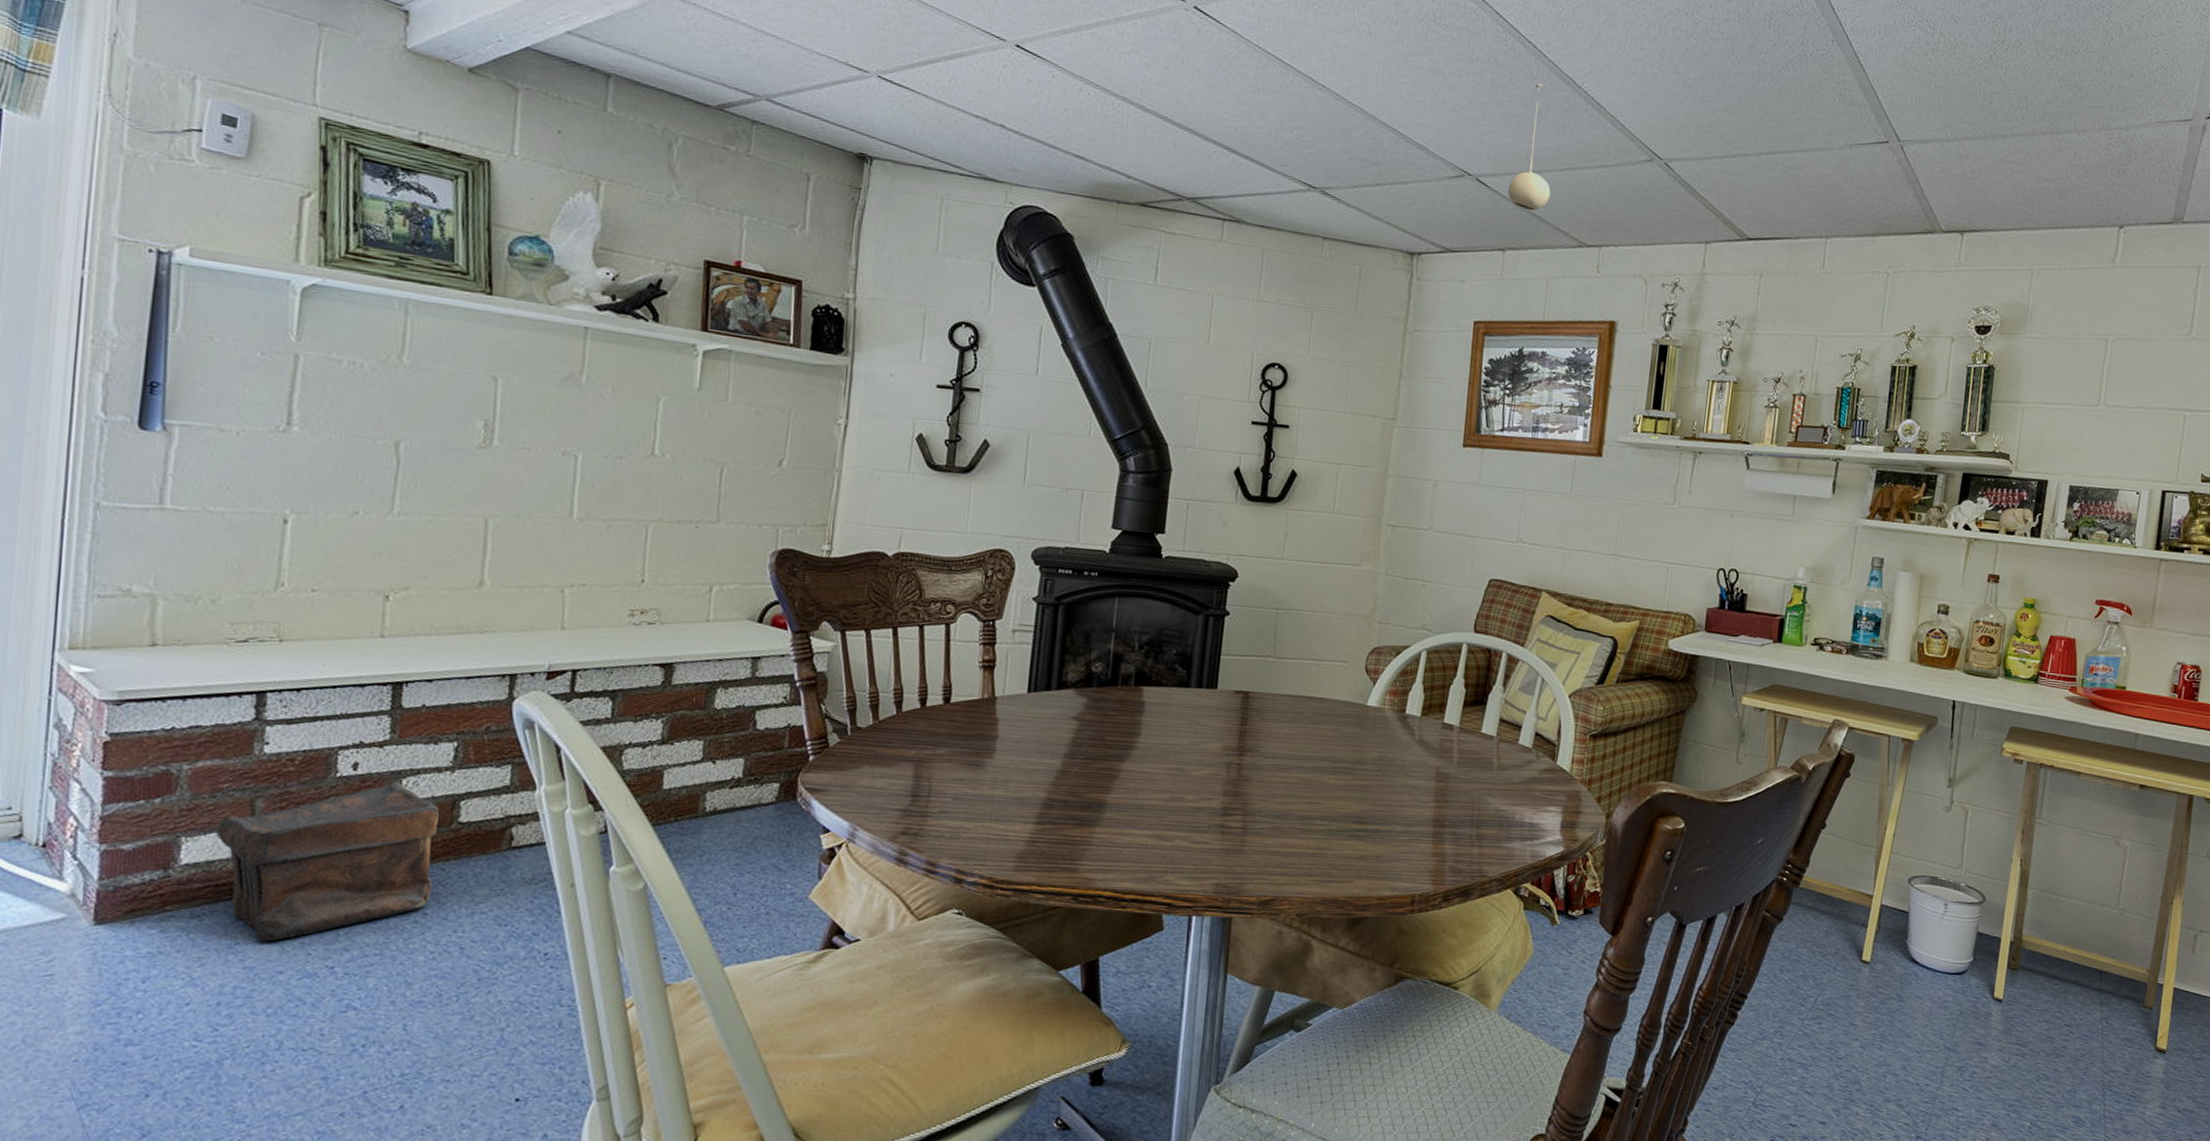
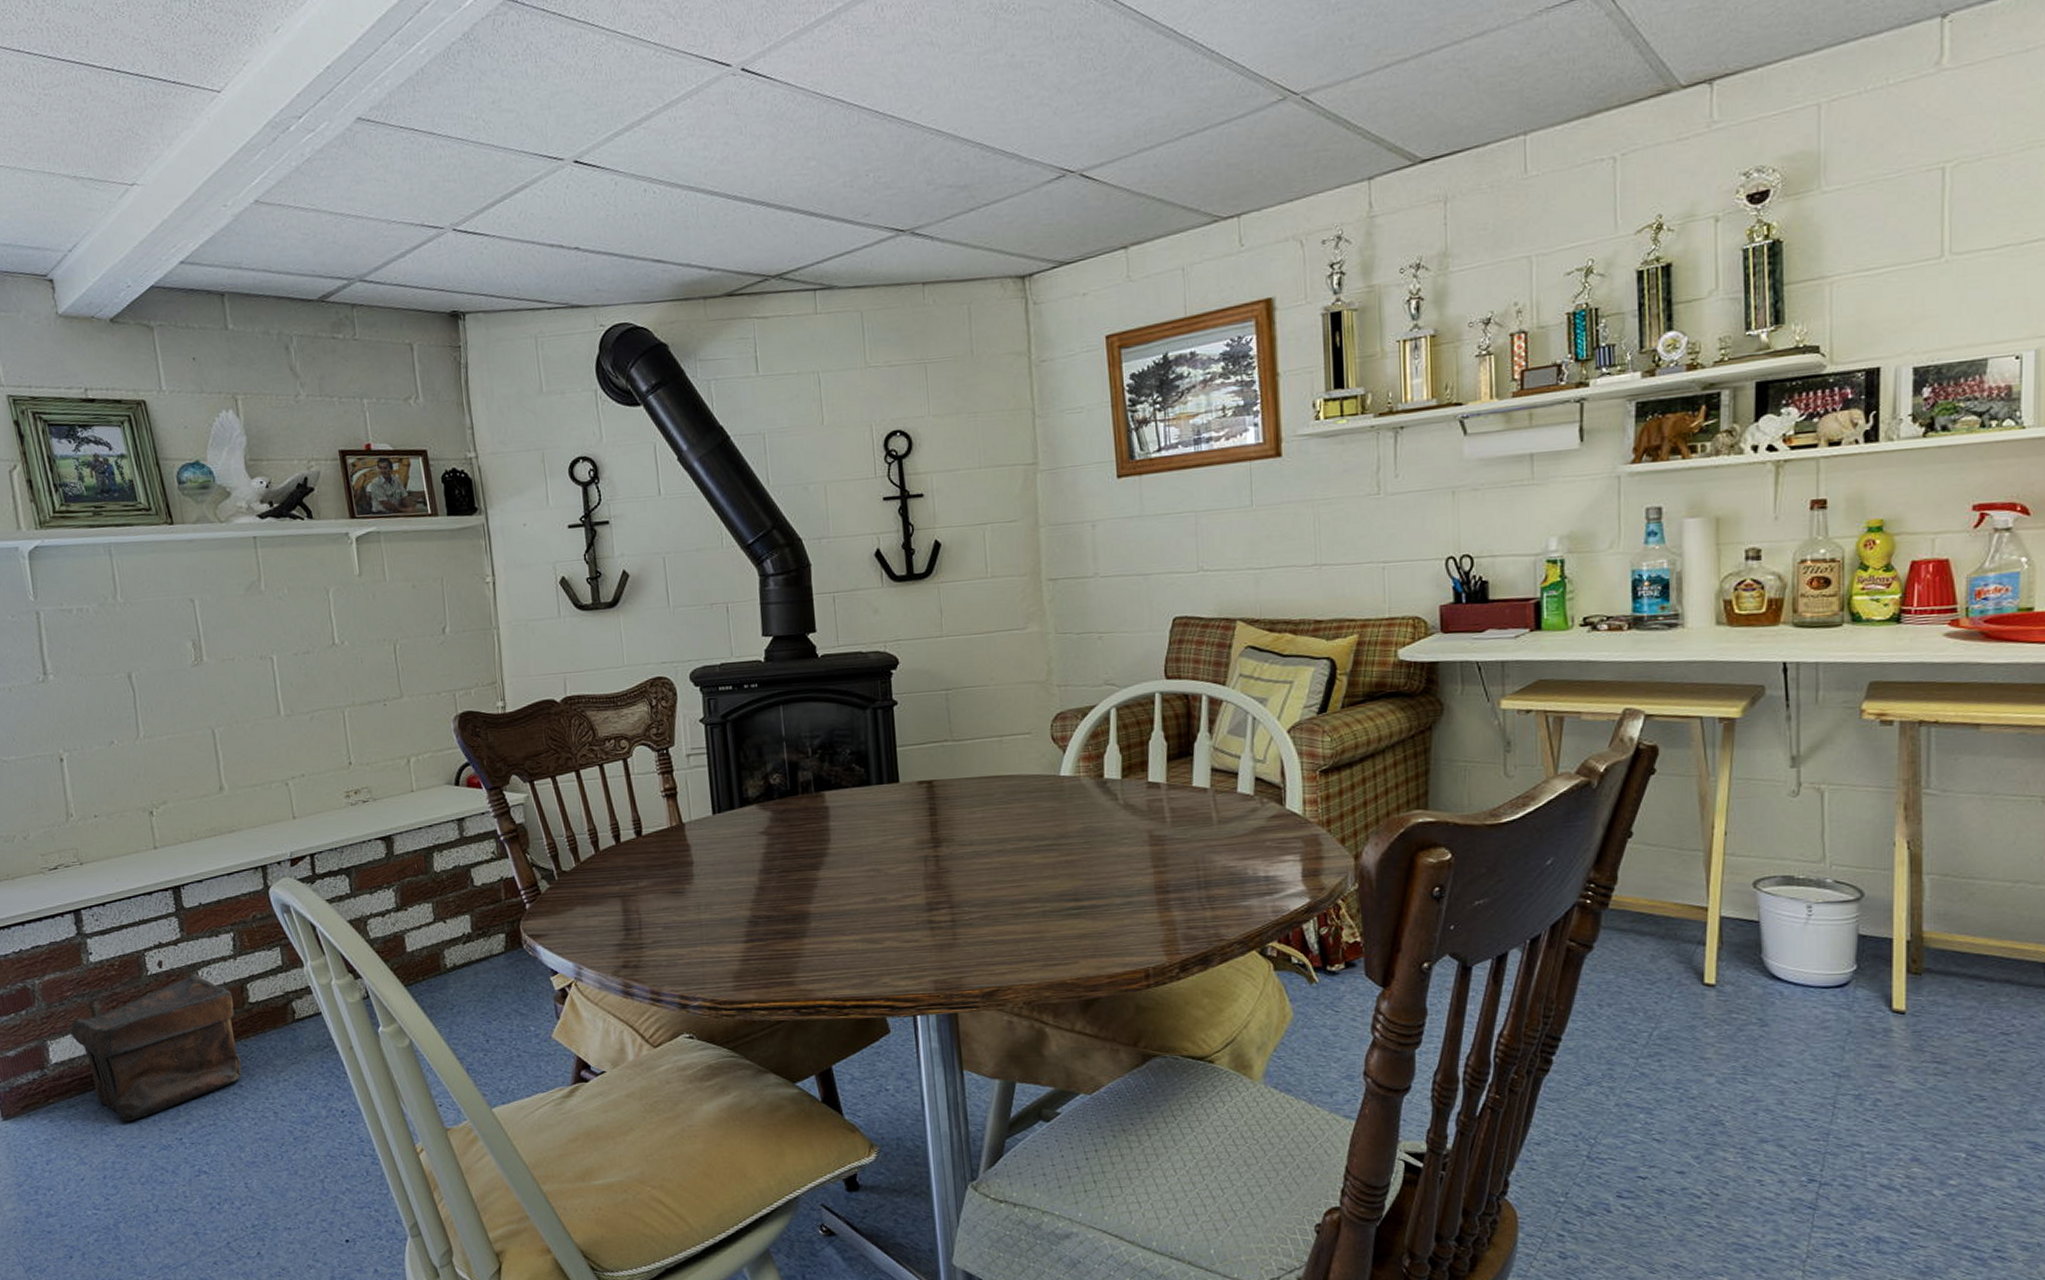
pendant light: present [1507,84,1551,211] -> none [1118,46,1170,195]

